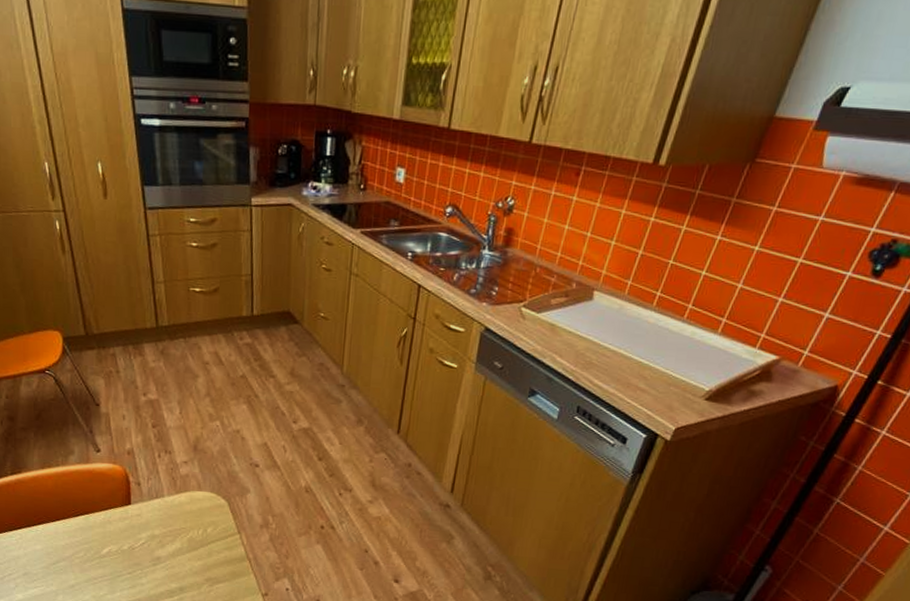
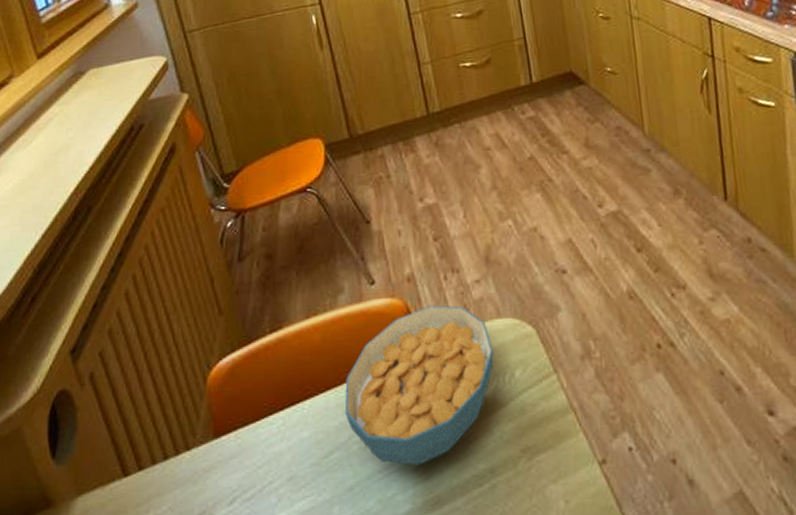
cereal bowl: none [70,474,192,579] -> present [344,305,494,466]

